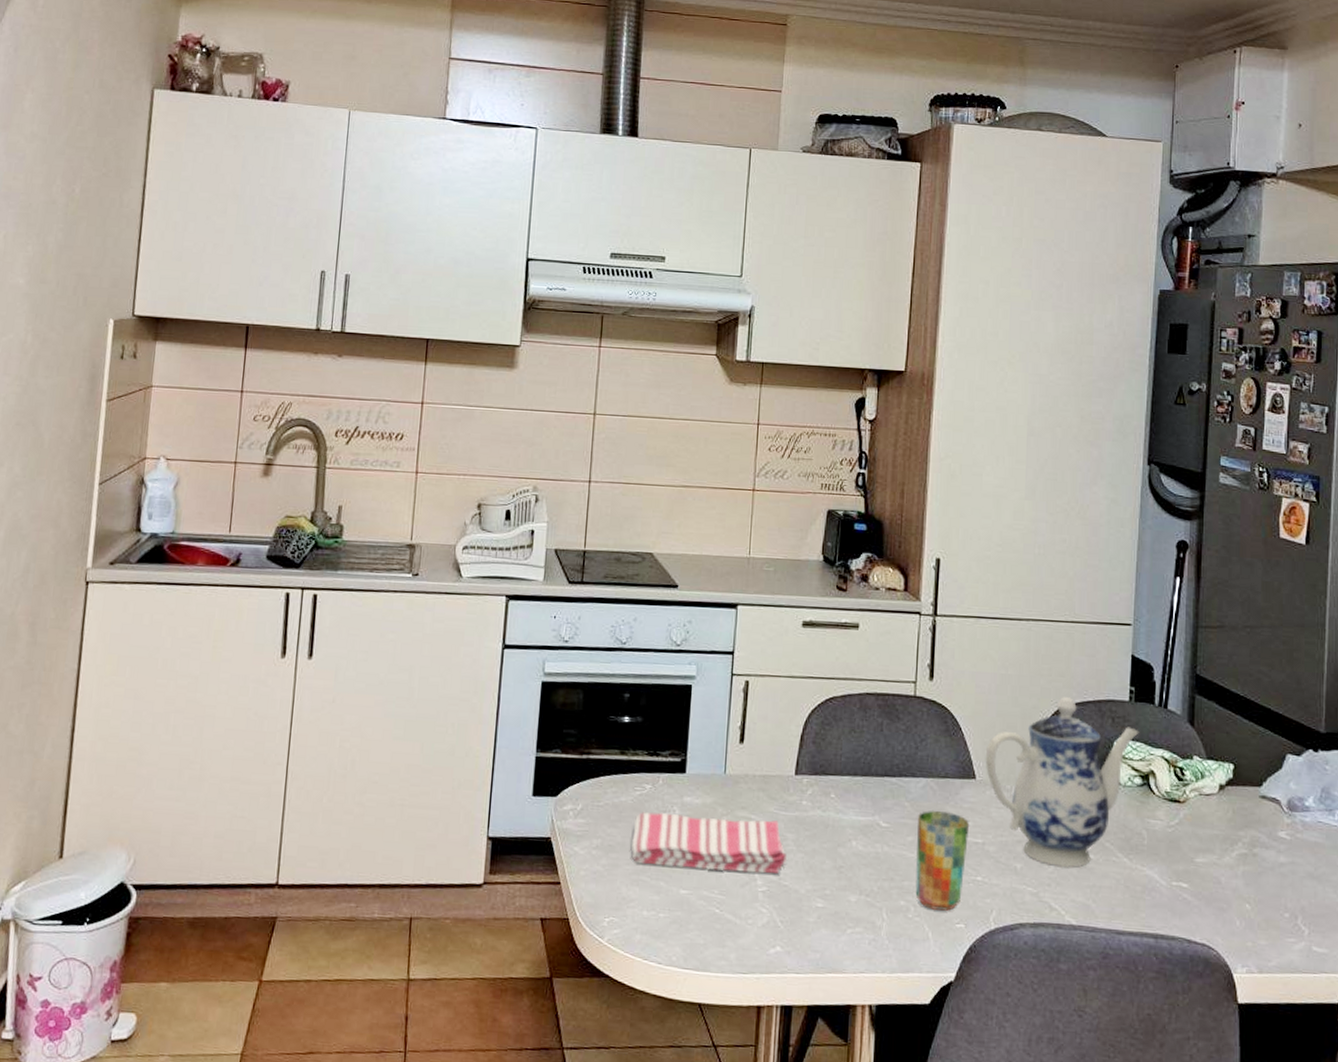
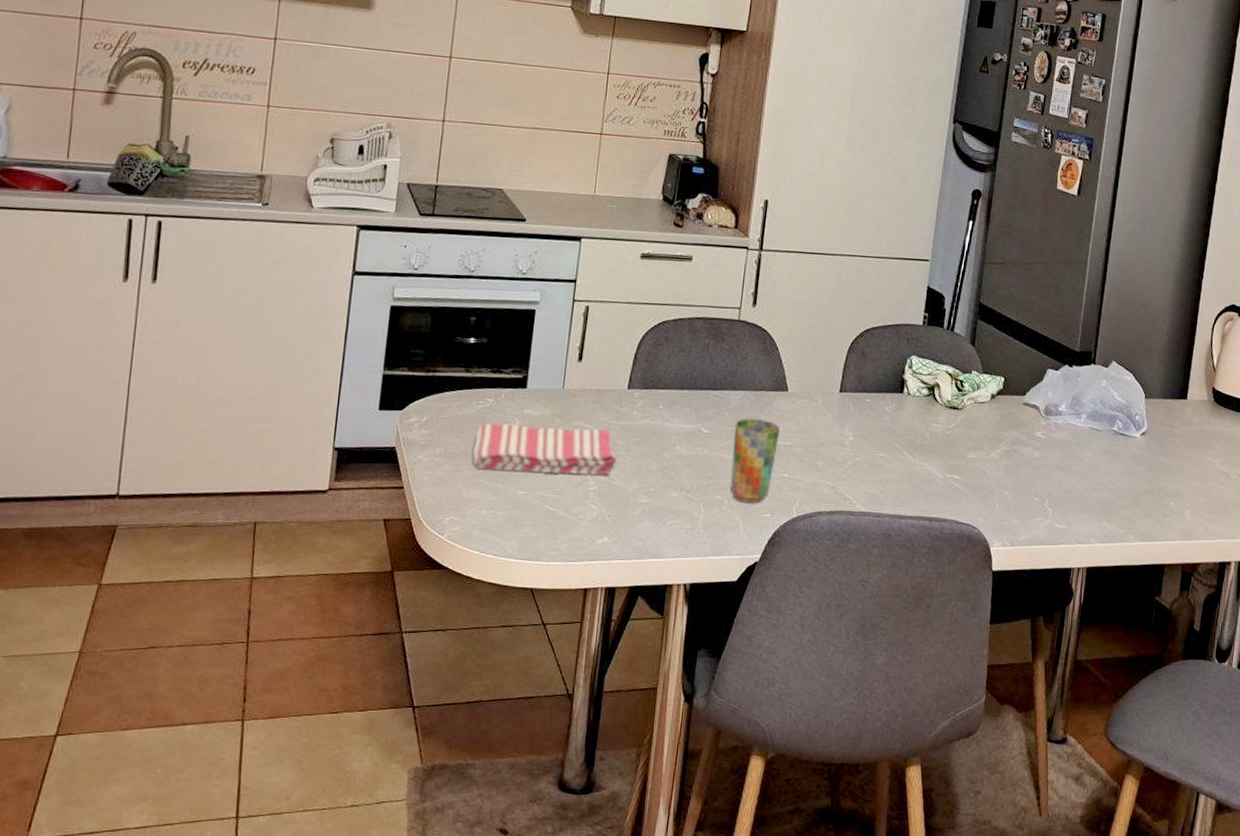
teapot: present [985,697,1139,868] -> none [797,321,929,465]

